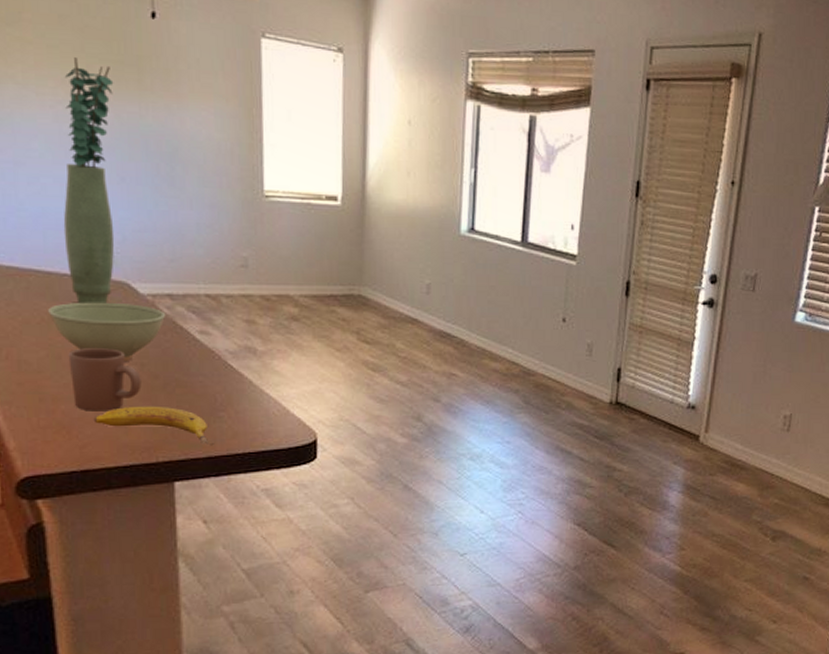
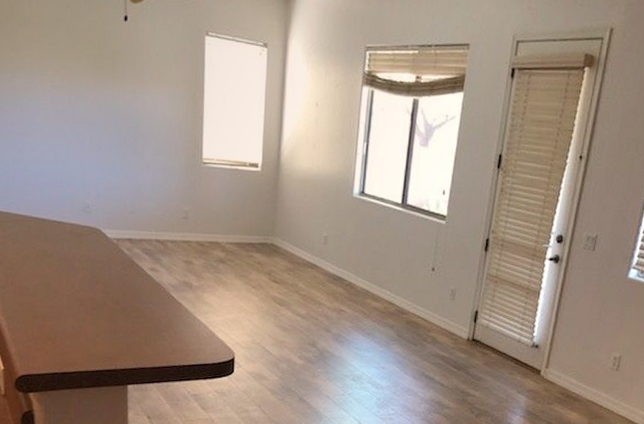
bowl: present [48,302,166,361] -> none [42,243,127,290]
vase: present [63,57,115,305] -> none [55,52,95,245]
mug: present [68,348,142,412] -> none [55,278,107,328]
fruit: present [93,406,216,446] -> none [71,325,159,359]

